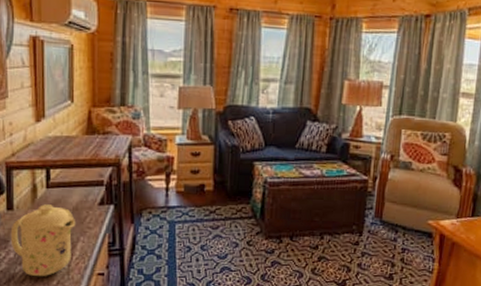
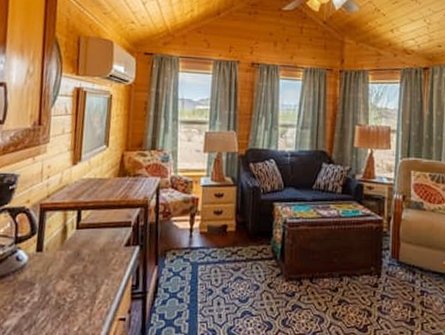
mug: present [10,204,75,277] -> none [36,246,101,323]

